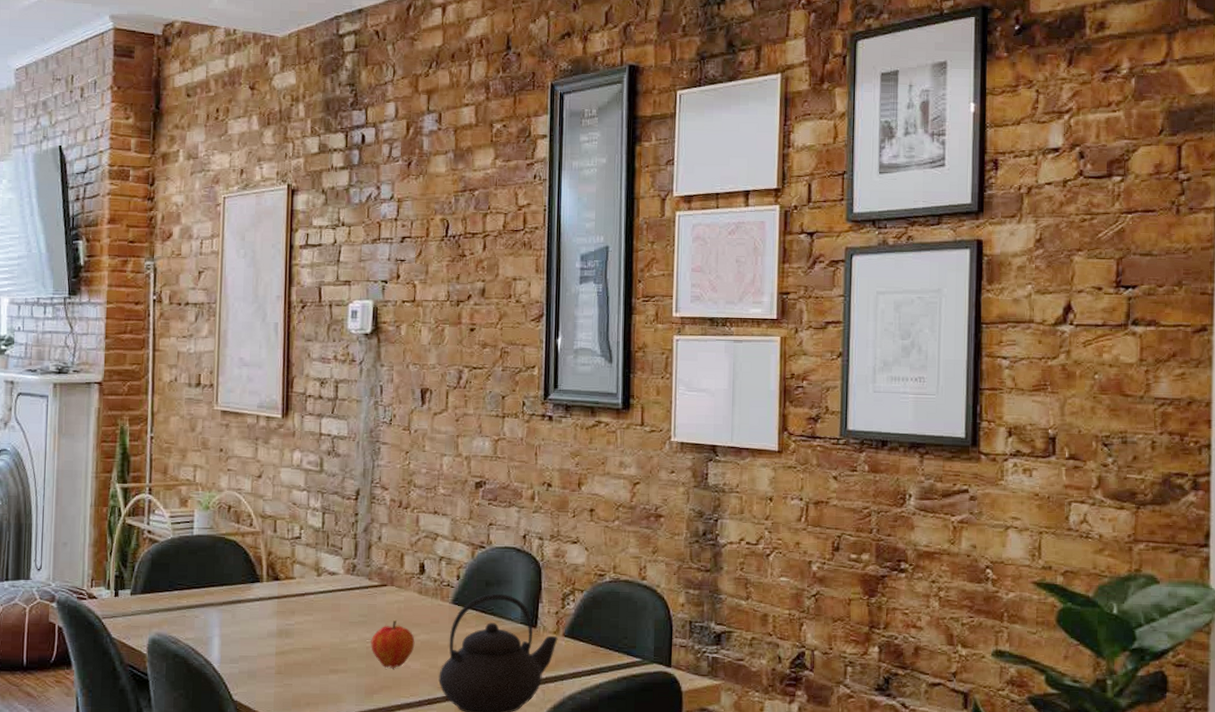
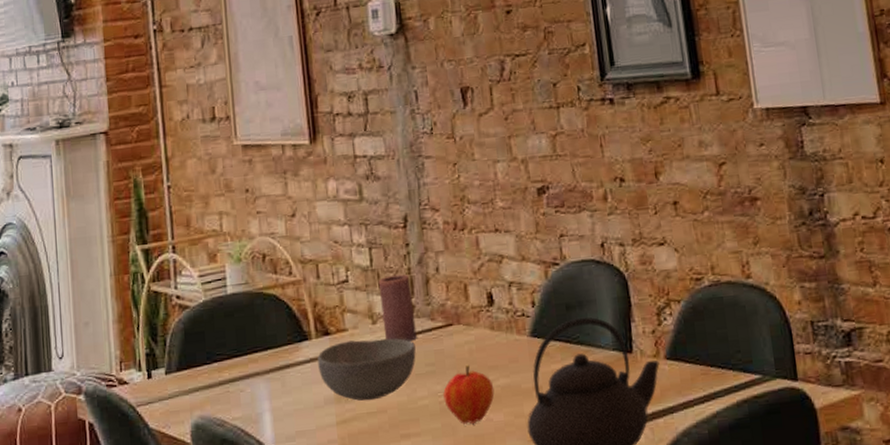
bowl: none [266,587,352,639] -> present [317,338,416,401]
candle: none [326,538,355,594] -> present [378,274,417,342]

